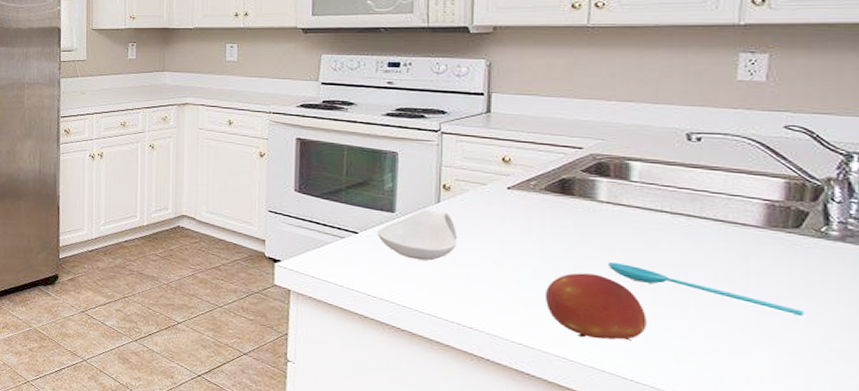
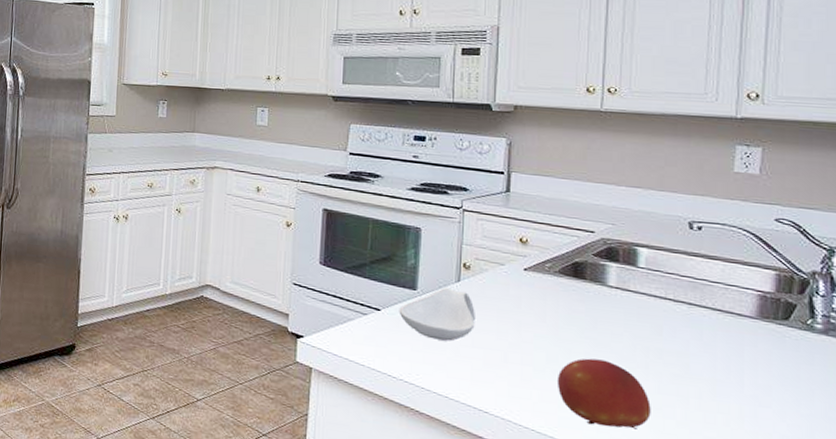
spoon: present [607,261,804,317] -> none [615,348,792,409]

